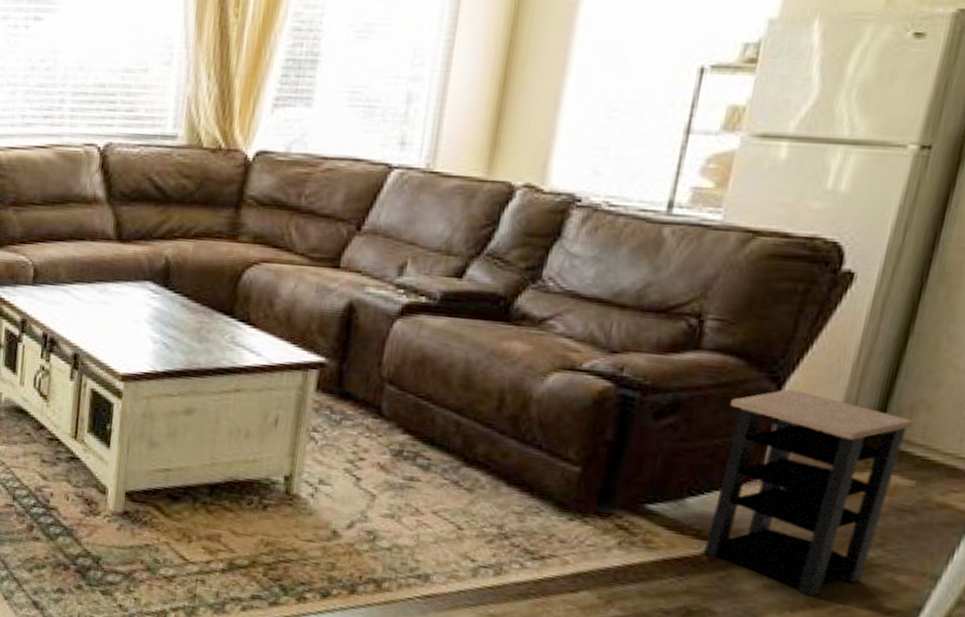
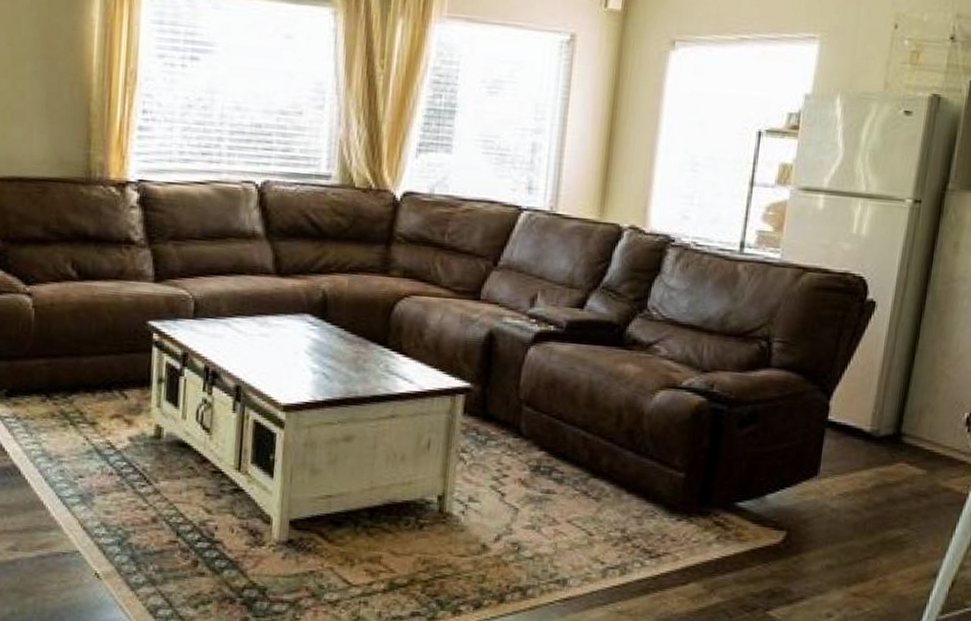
side table: present [705,389,914,596] -> none [782,398,923,571]

